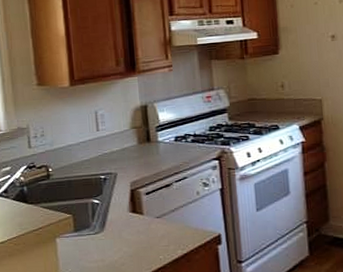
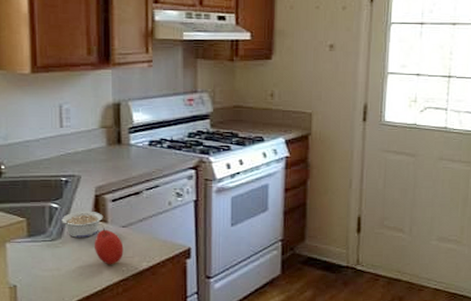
legume: none [101,204,139,230] -> present [59,211,103,238]
fruit: none [133,219,160,254] -> present [95,228,124,265]

